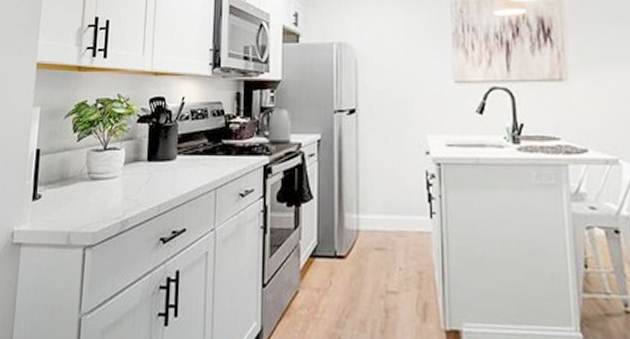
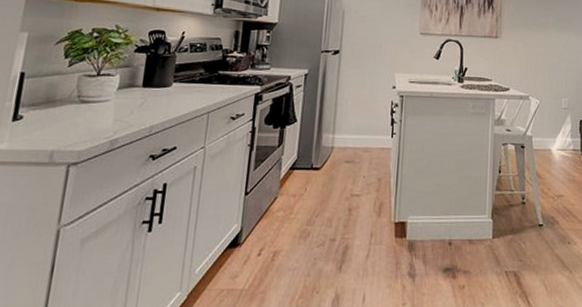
kettle: present [260,106,292,145] -> none [254,45,285,77]

